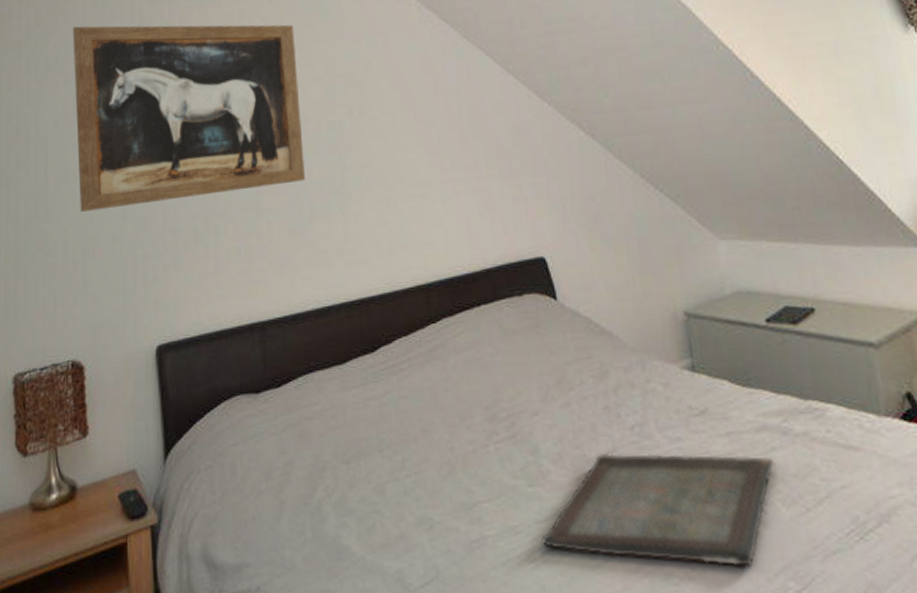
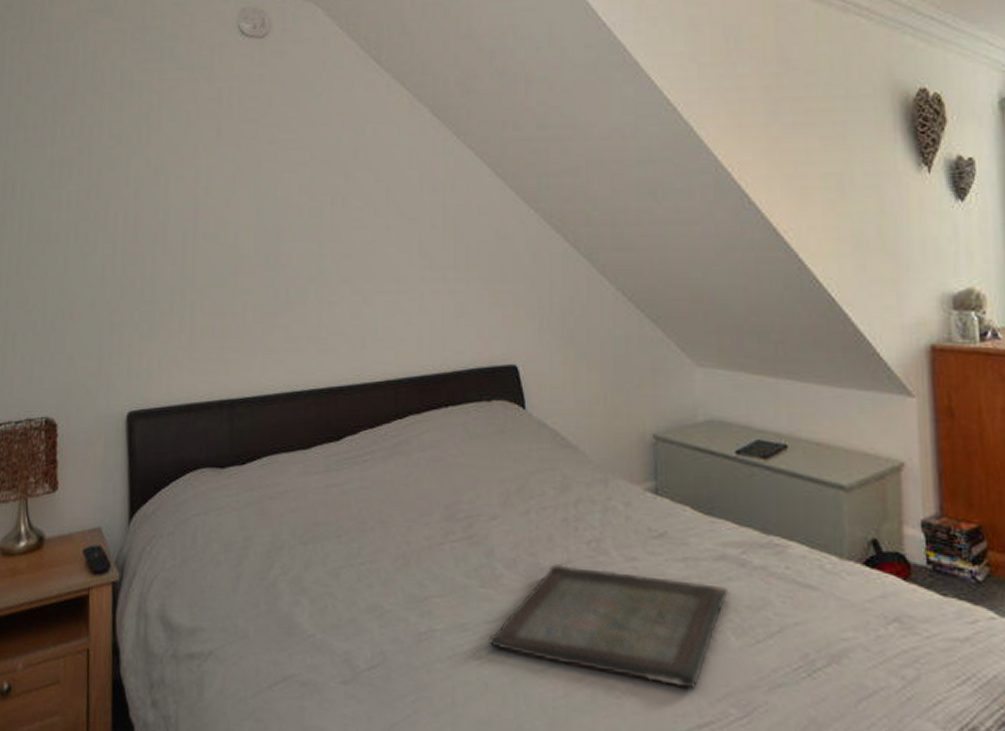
wall art: present [73,24,305,212] -> none [61,88,284,274]

